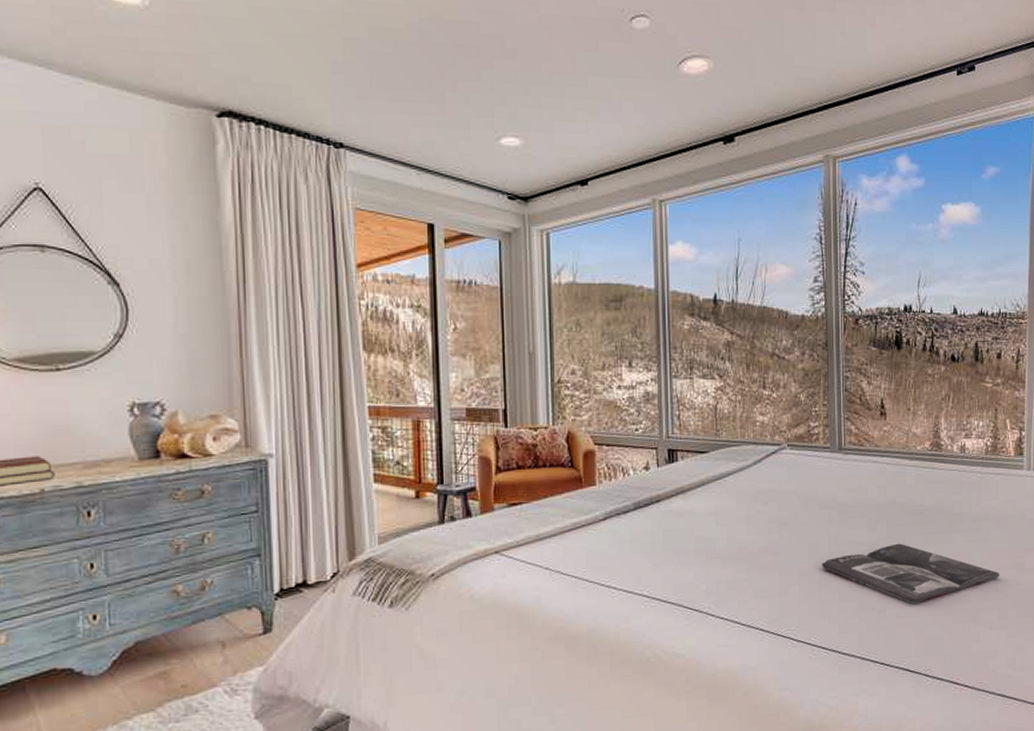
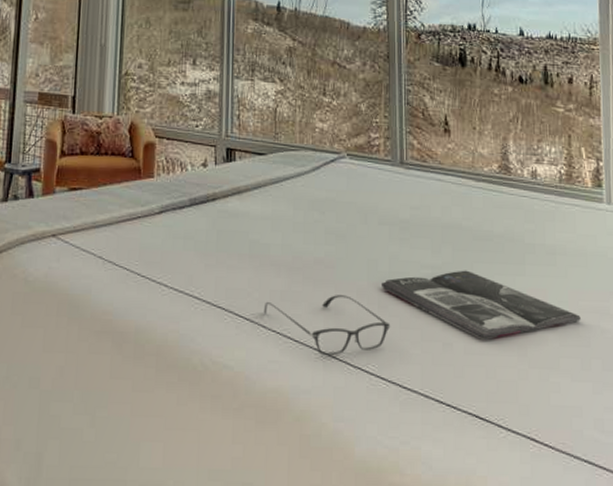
eyeglasses: none [711,578,831,635] -> present [263,295,391,356]

